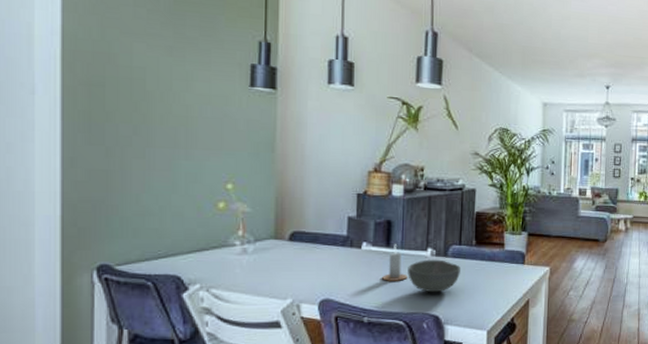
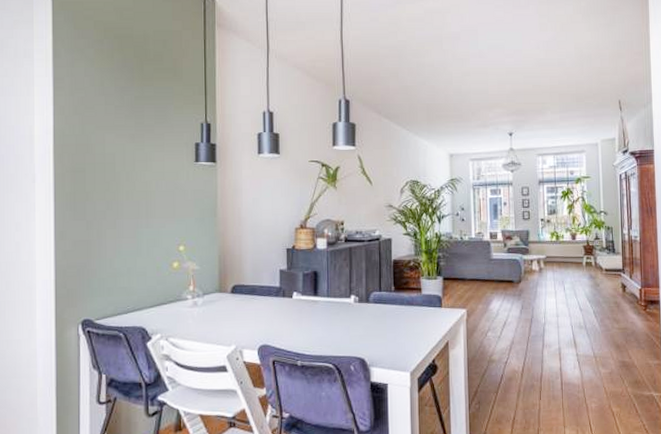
candle: present [382,244,408,281] -> none [312,293,334,327]
bowl: present [408,259,460,293] -> none [334,305,382,337]

